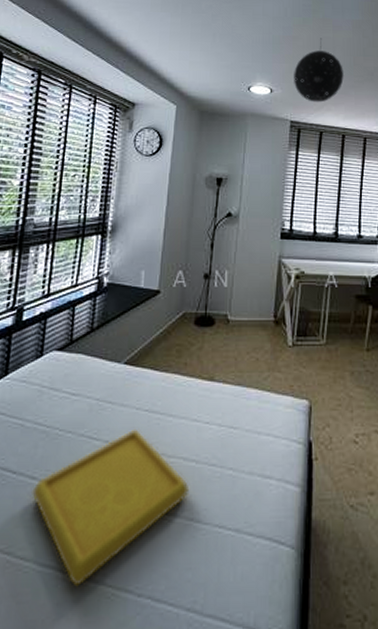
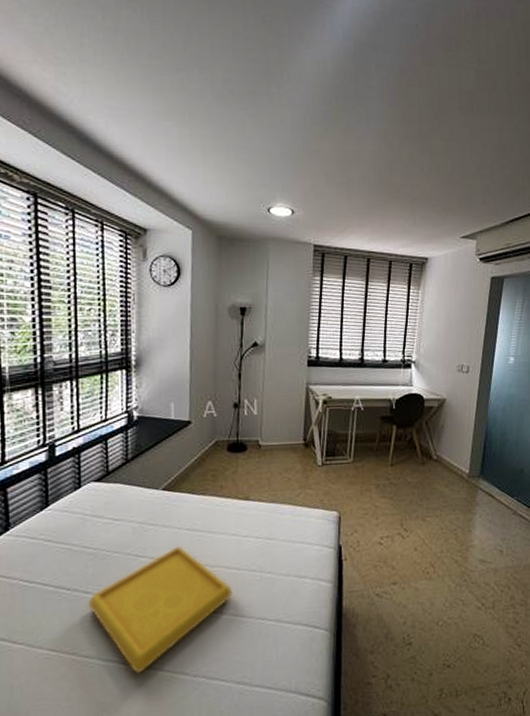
pendant light: present [294,38,344,103] -> none [316,151,369,224]

